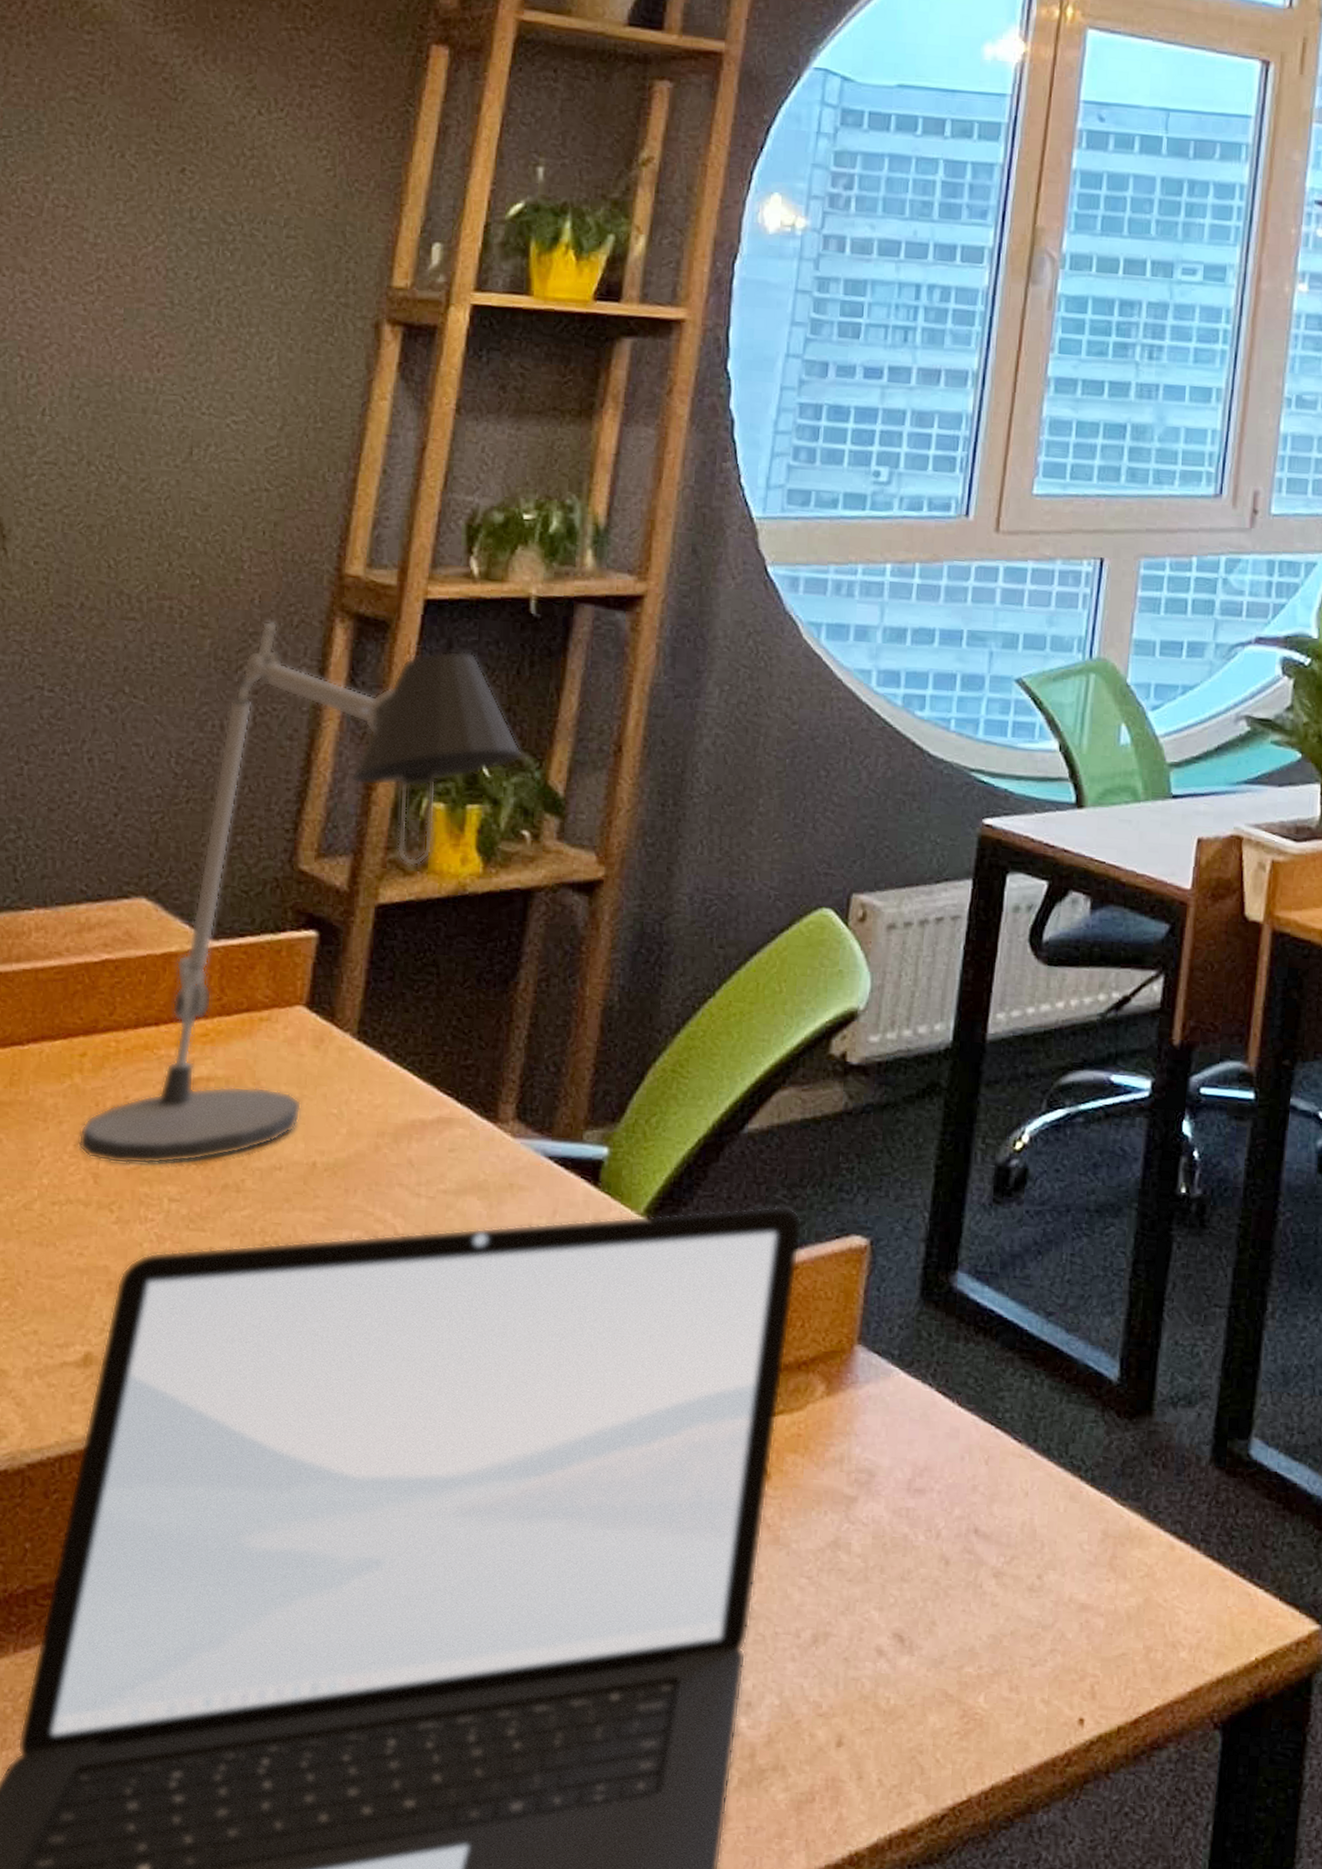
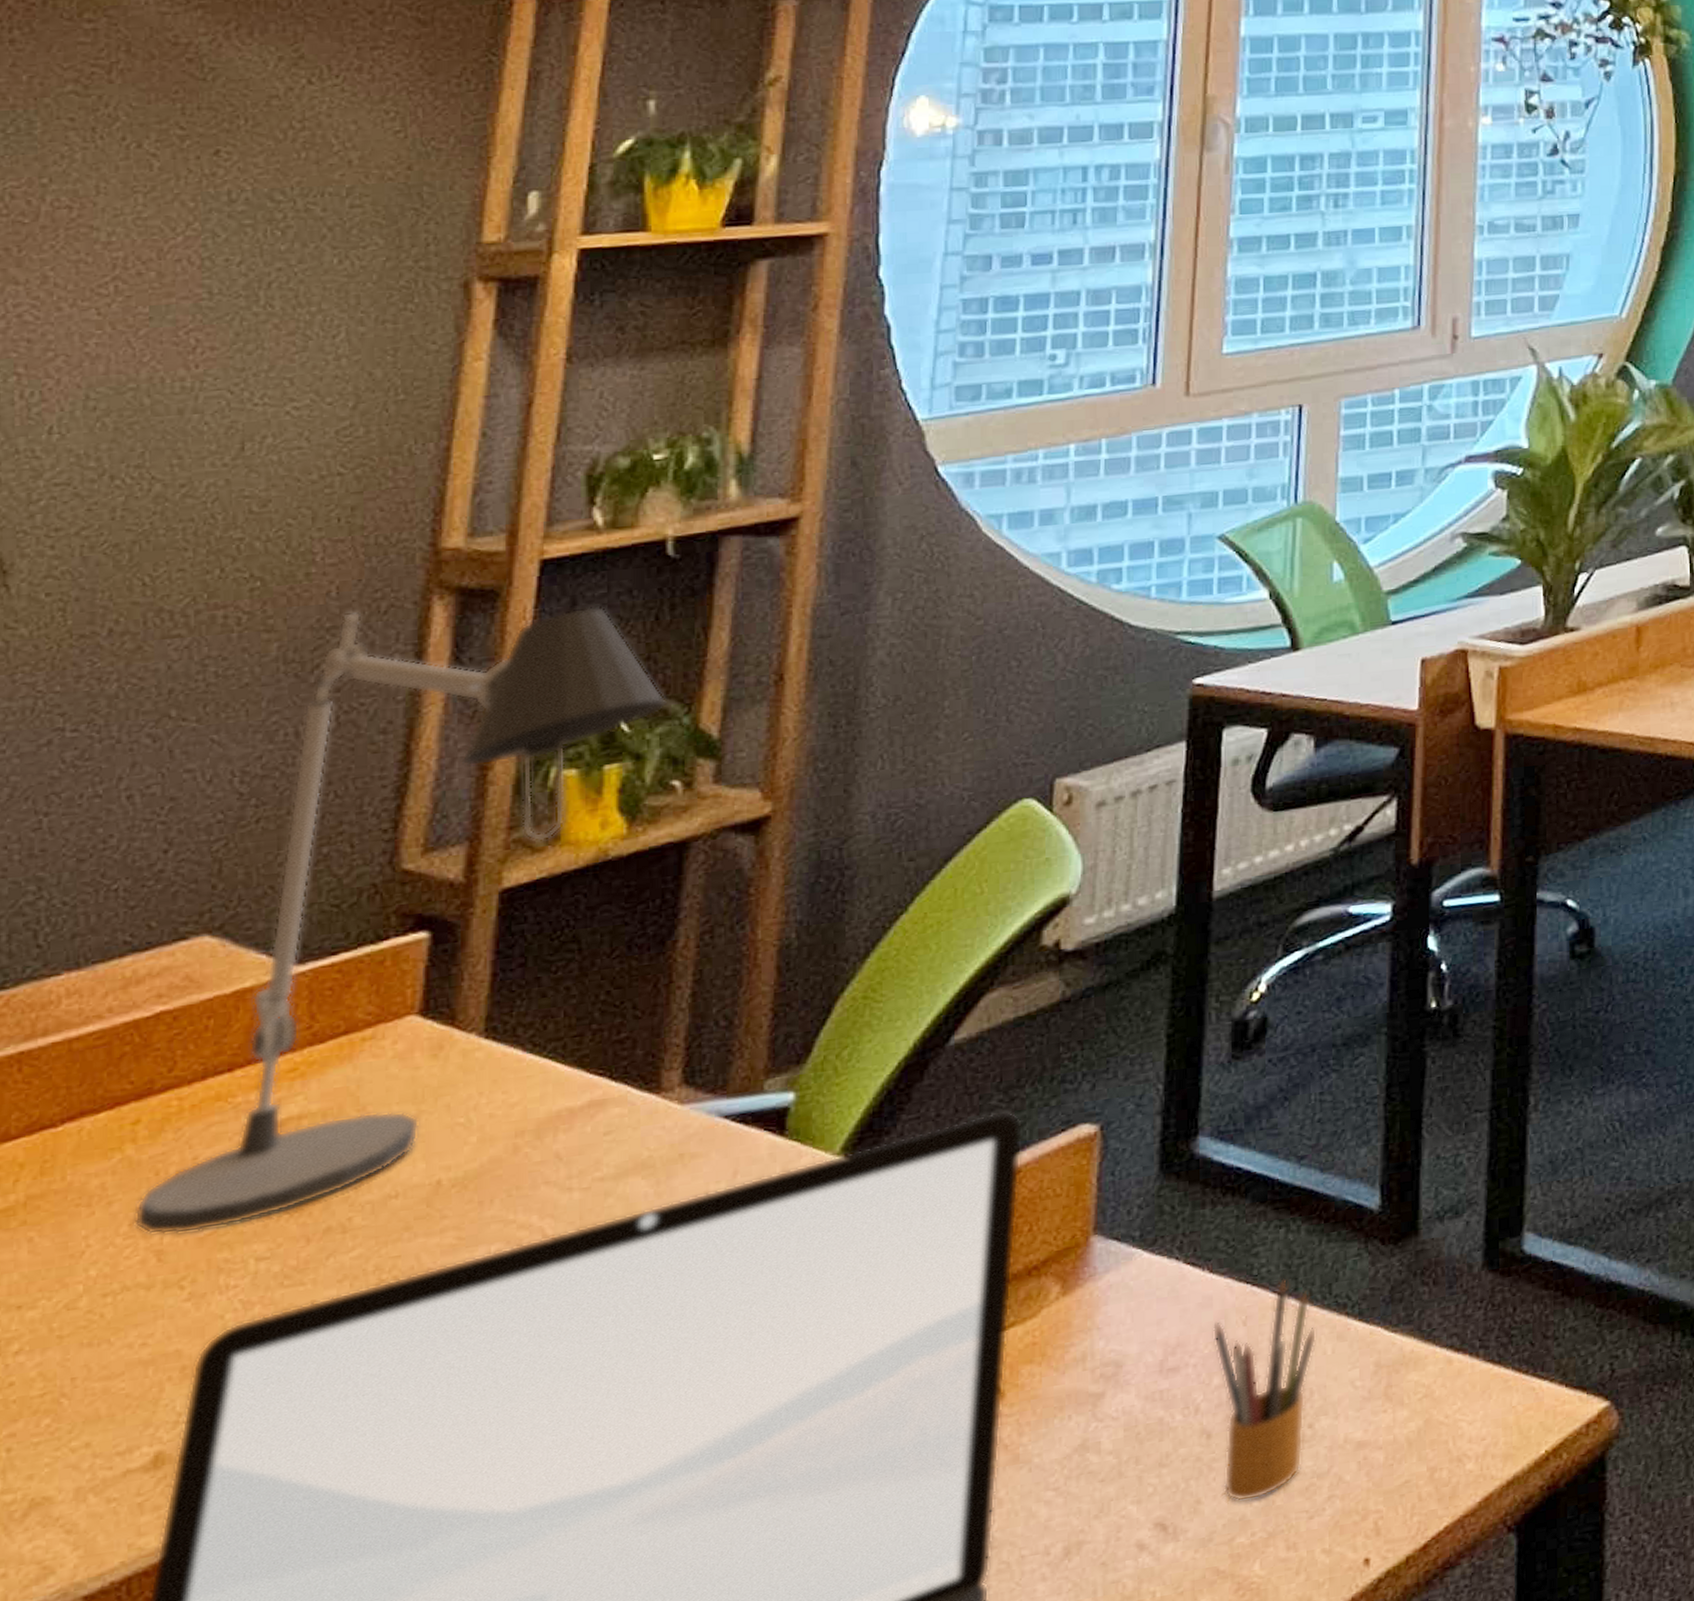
pencil box: none [956,1427,1052,1635] -> present [1212,1277,1317,1502]

